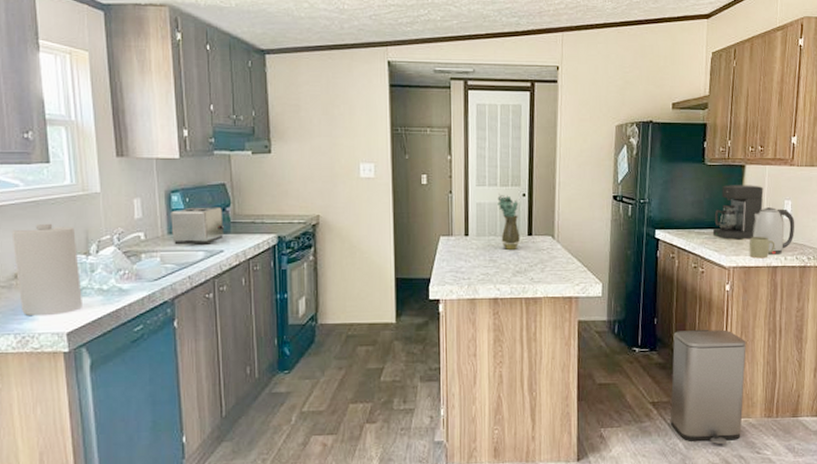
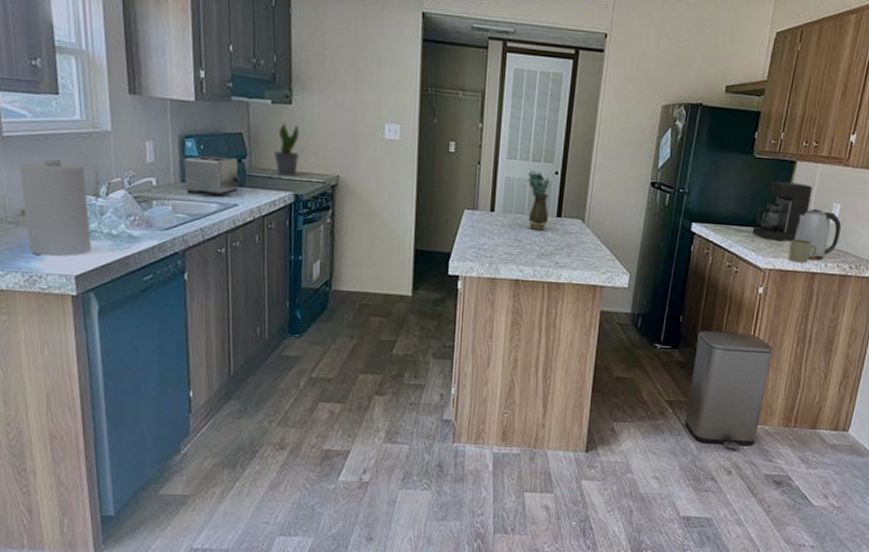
potted plant: none [257,170,280,220] -> present [274,122,299,177]

